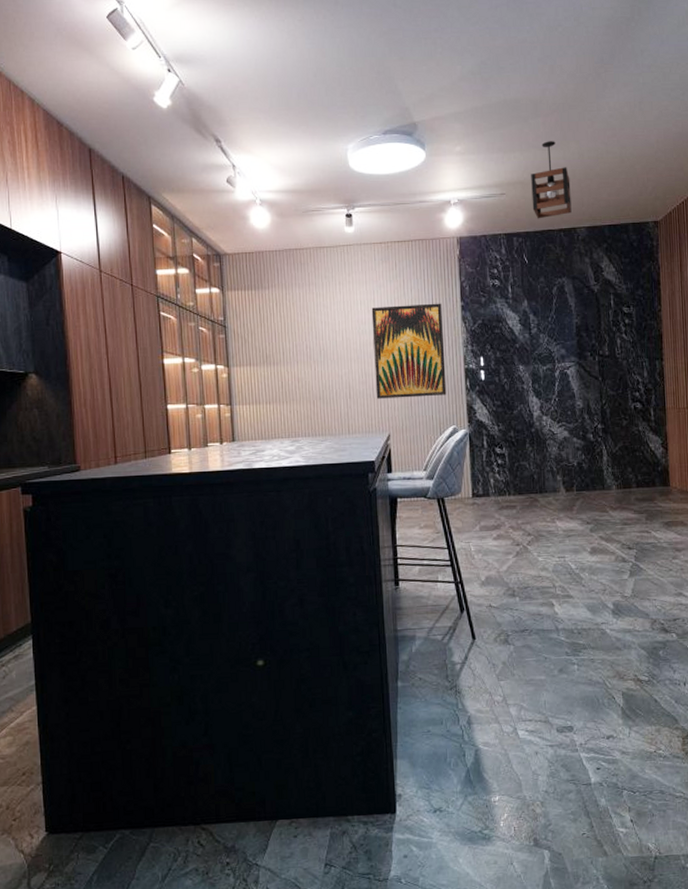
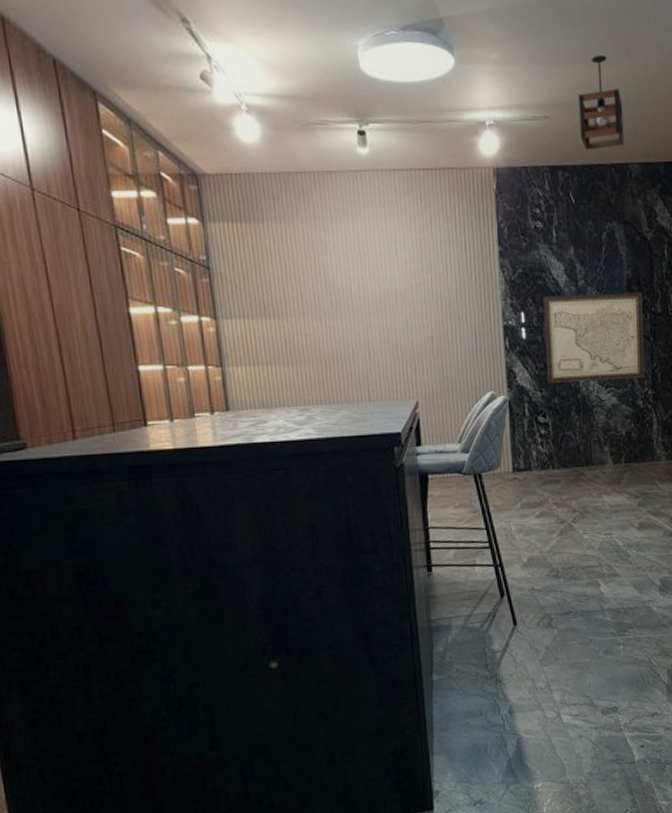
wall art: present [371,303,447,399] -> none [392,247,483,360]
wall art: none [500,338,594,418] -> present [543,293,644,383]

